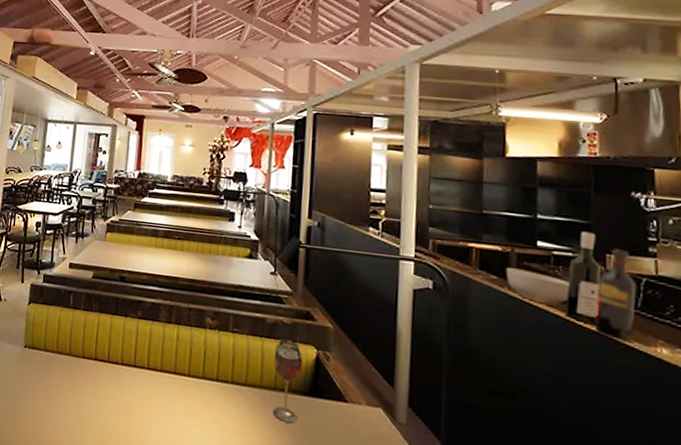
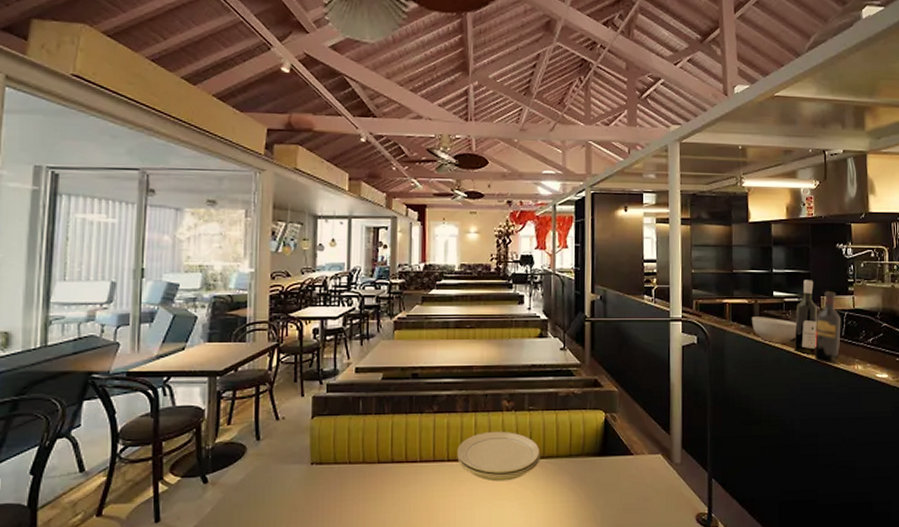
plate: none [157,346,243,402] -> present [457,431,540,482]
wineglass: present [273,339,303,423] -> none [567,408,594,484]

